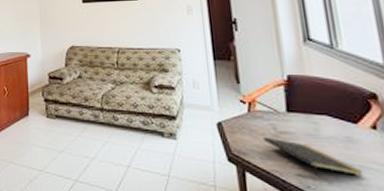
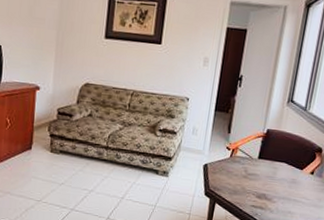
notepad: present [262,136,364,177] -> none [235,176,295,207]

